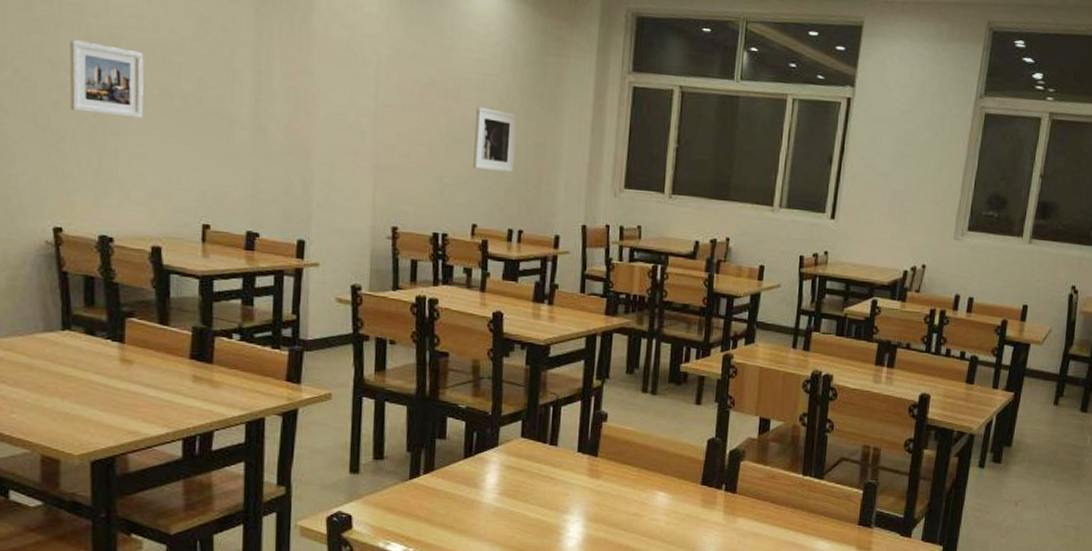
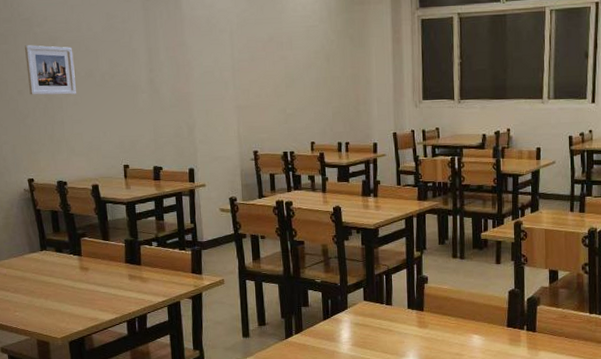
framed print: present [473,107,518,173] -> none [305,52,337,100]

